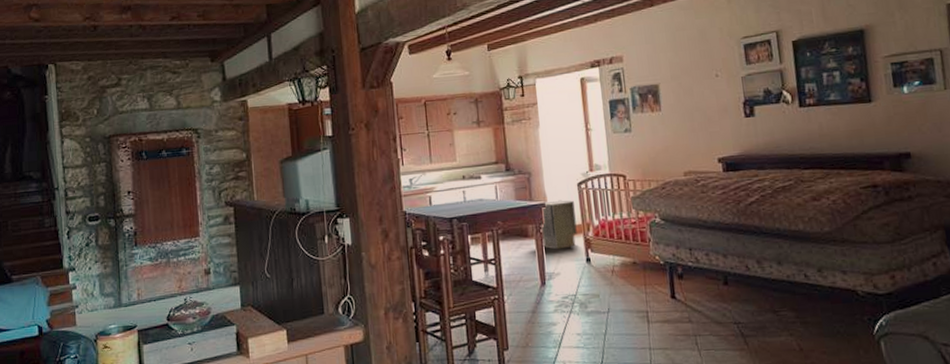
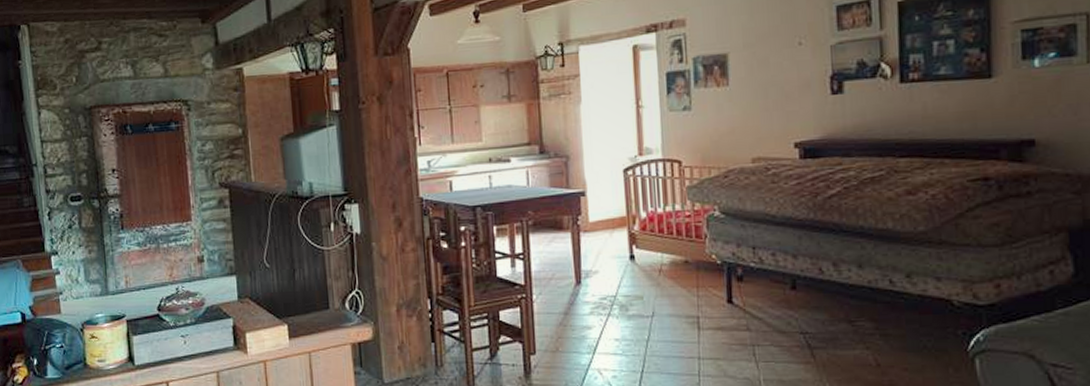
air purifier: present [540,199,577,250] -> none [578,187,621,245]

